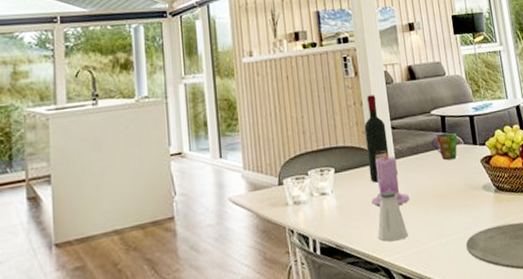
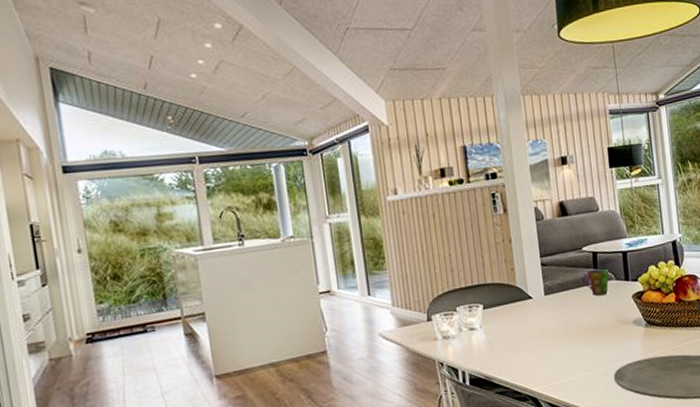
wine bottle: present [364,95,389,183] -> none [513,232,539,318]
candle: present [371,150,410,206] -> none [520,287,559,341]
saltshaker: present [377,190,408,242] -> none [526,325,556,373]

